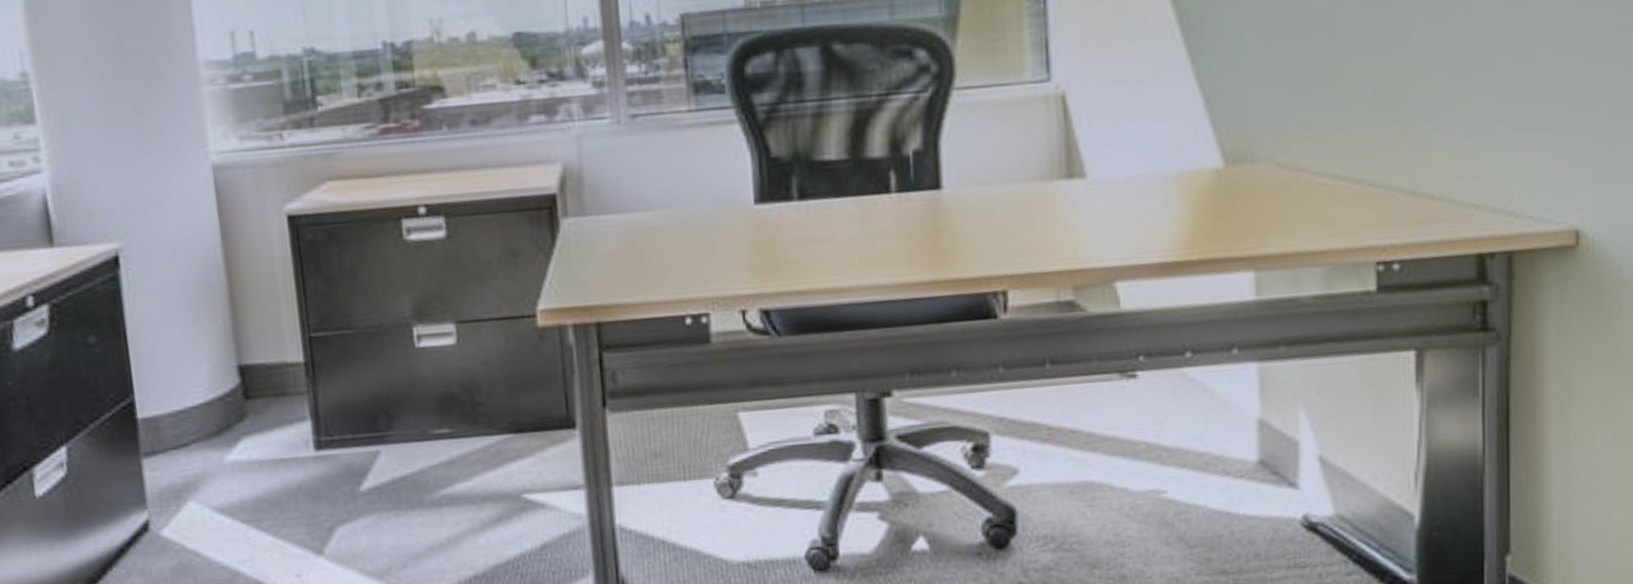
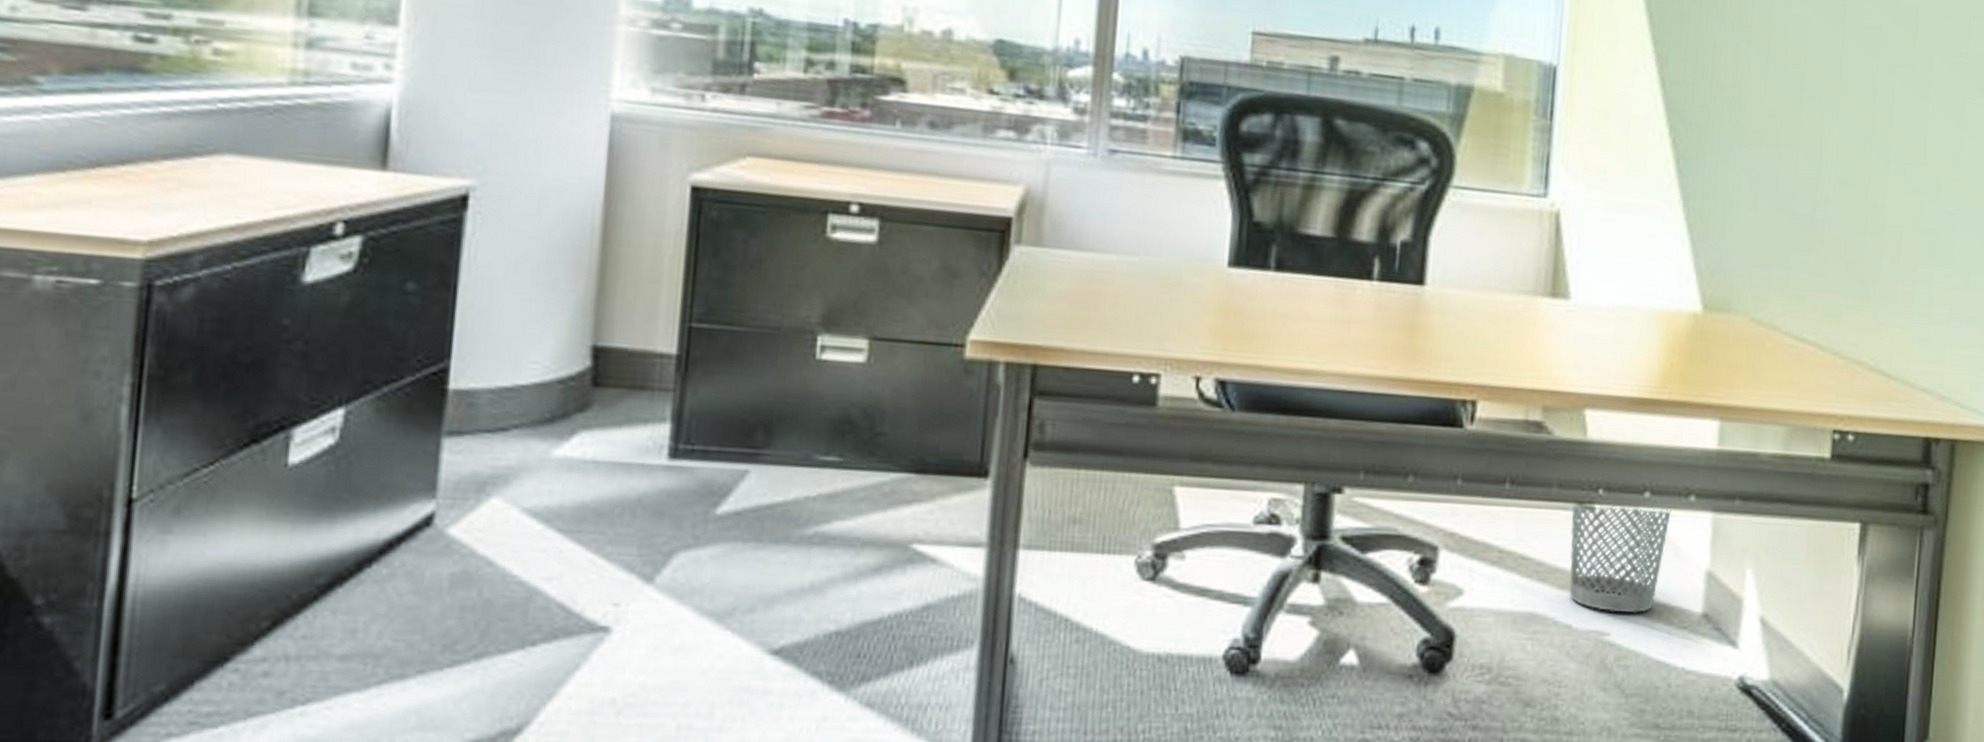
wastebasket: none [1114,366,1215,471] -> present [1569,505,1671,614]

